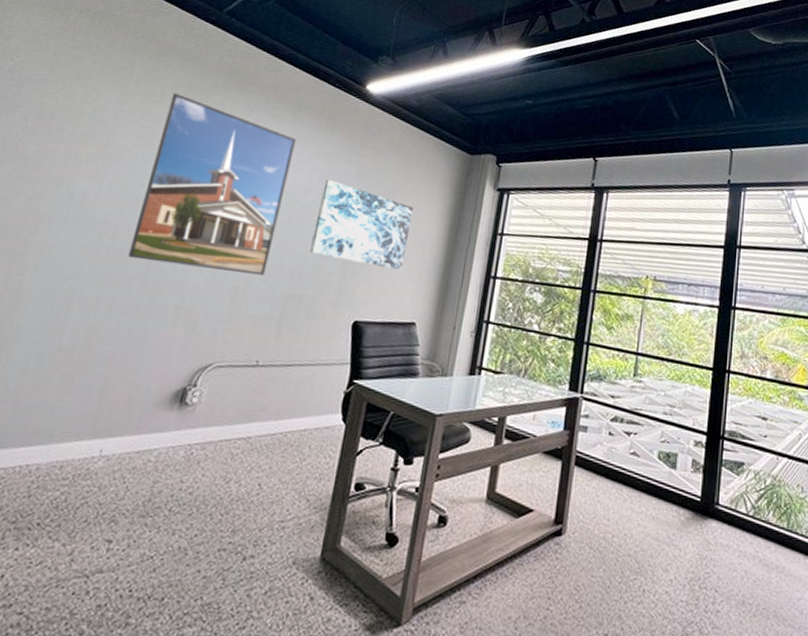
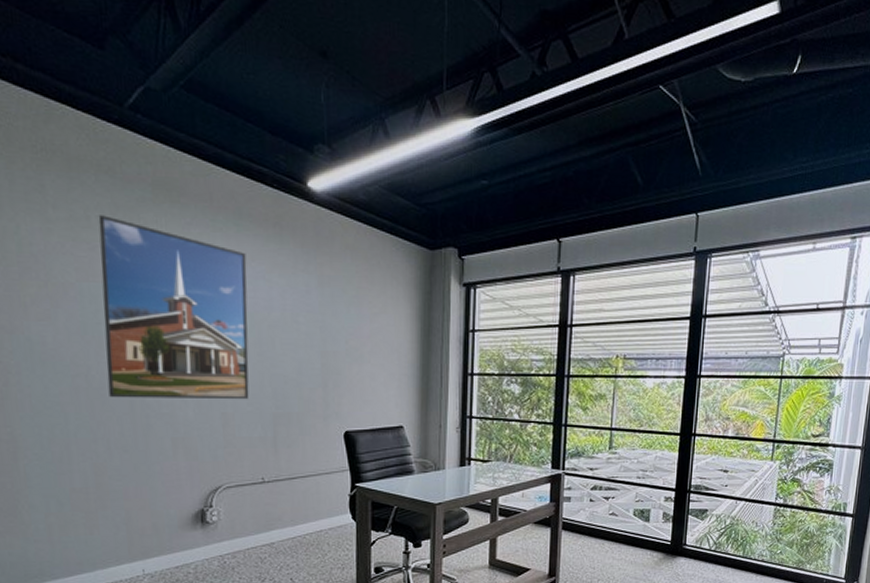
wall art: present [310,179,414,271] -> none [286,293,382,379]

